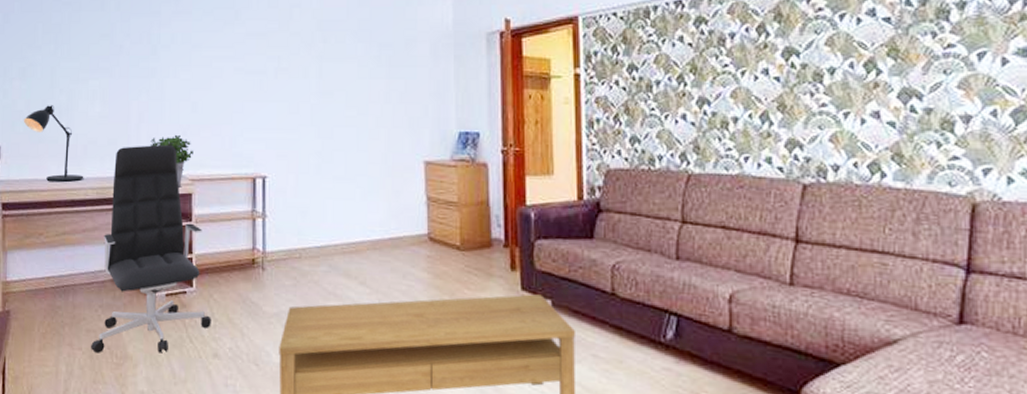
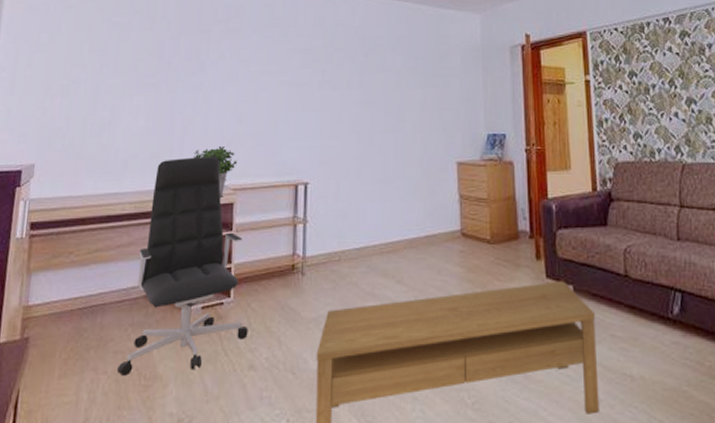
desk lamp: present [23,105,84,183] -> none [61,121,122,199]

